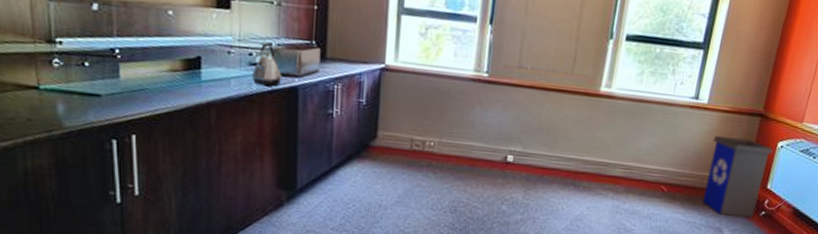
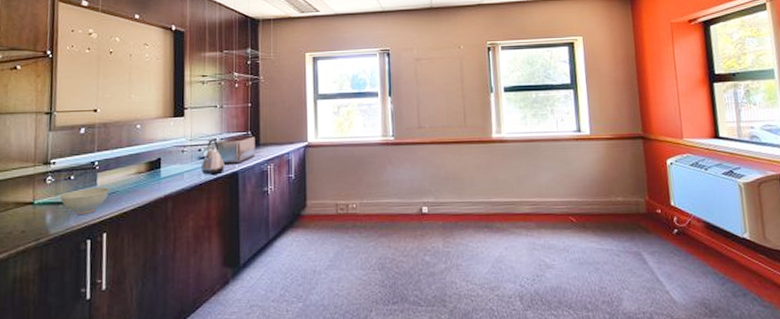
bowl: none [72,79,137,111] -> present [59,187,110,216]
recycling bin: present [702,136,773,218] -> none [605,161,668,238]

